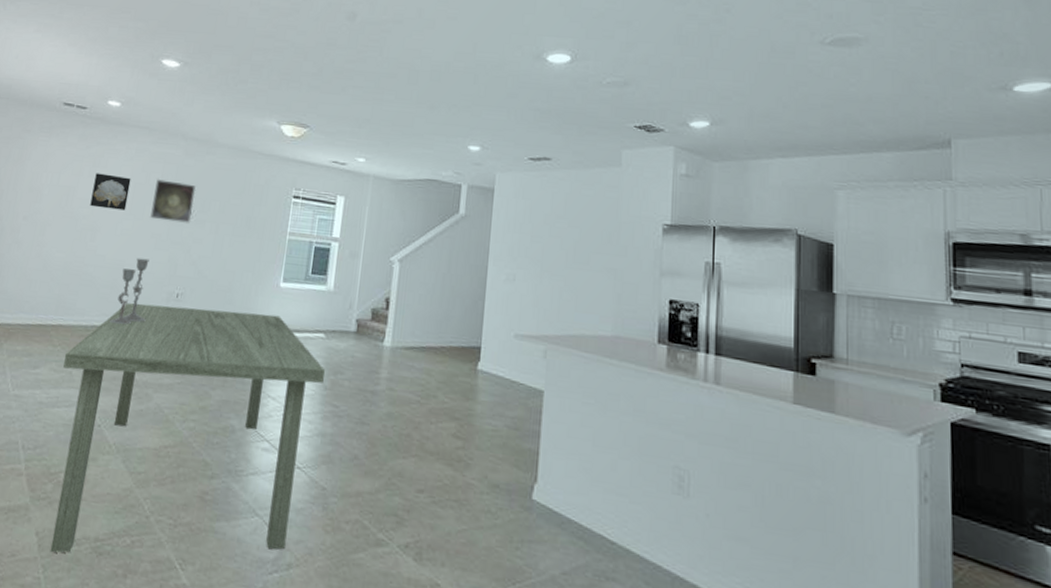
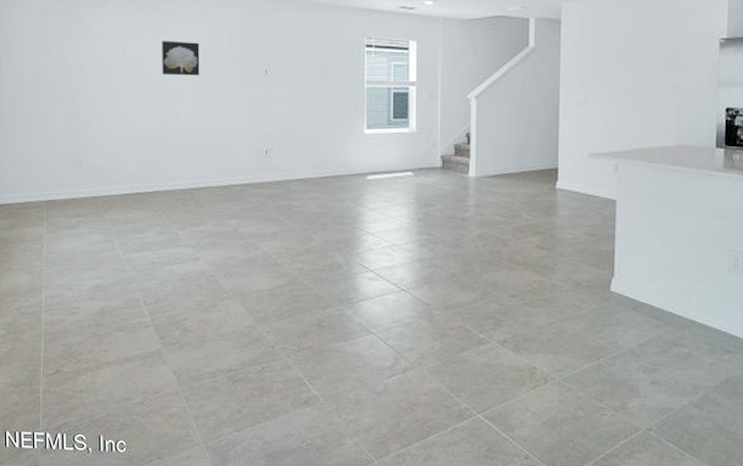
dining table: present [50,303,326,553] -> none [168,160,418,386]
candlestick: present [108,257,150,325] -> none [203,120,240,185]
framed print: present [149,178,196,223] -> none [225,40,268,82]

